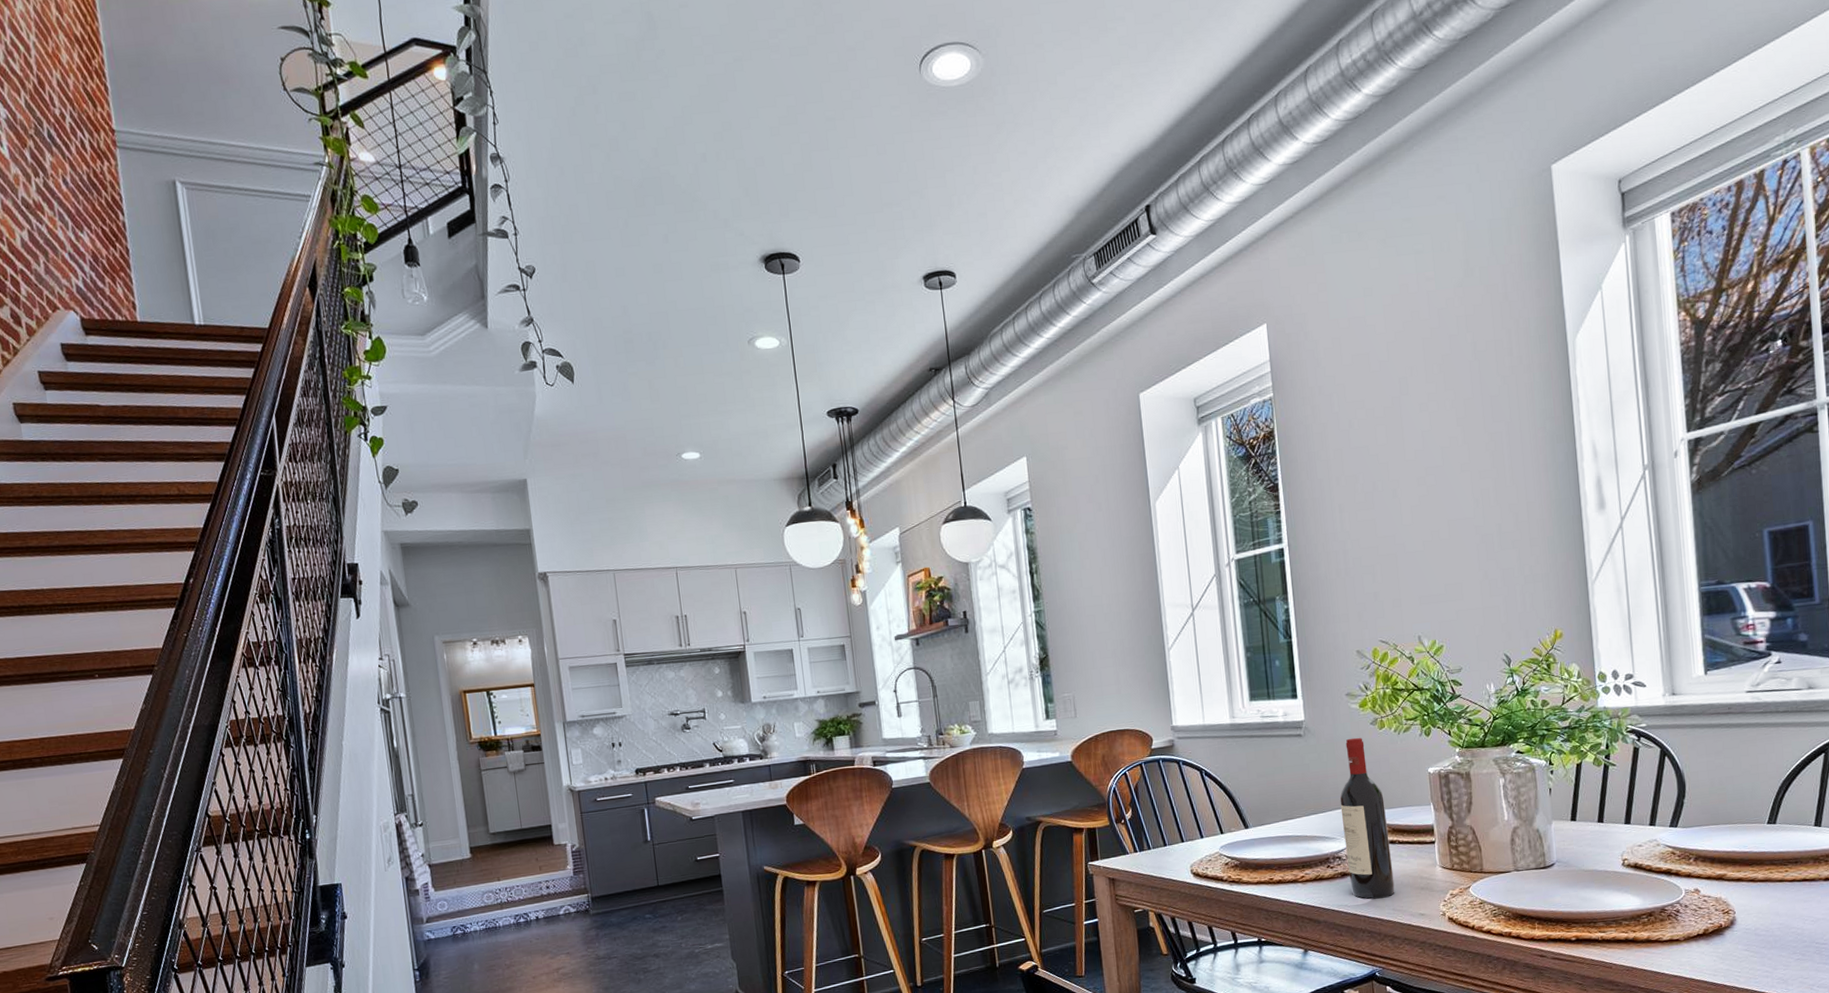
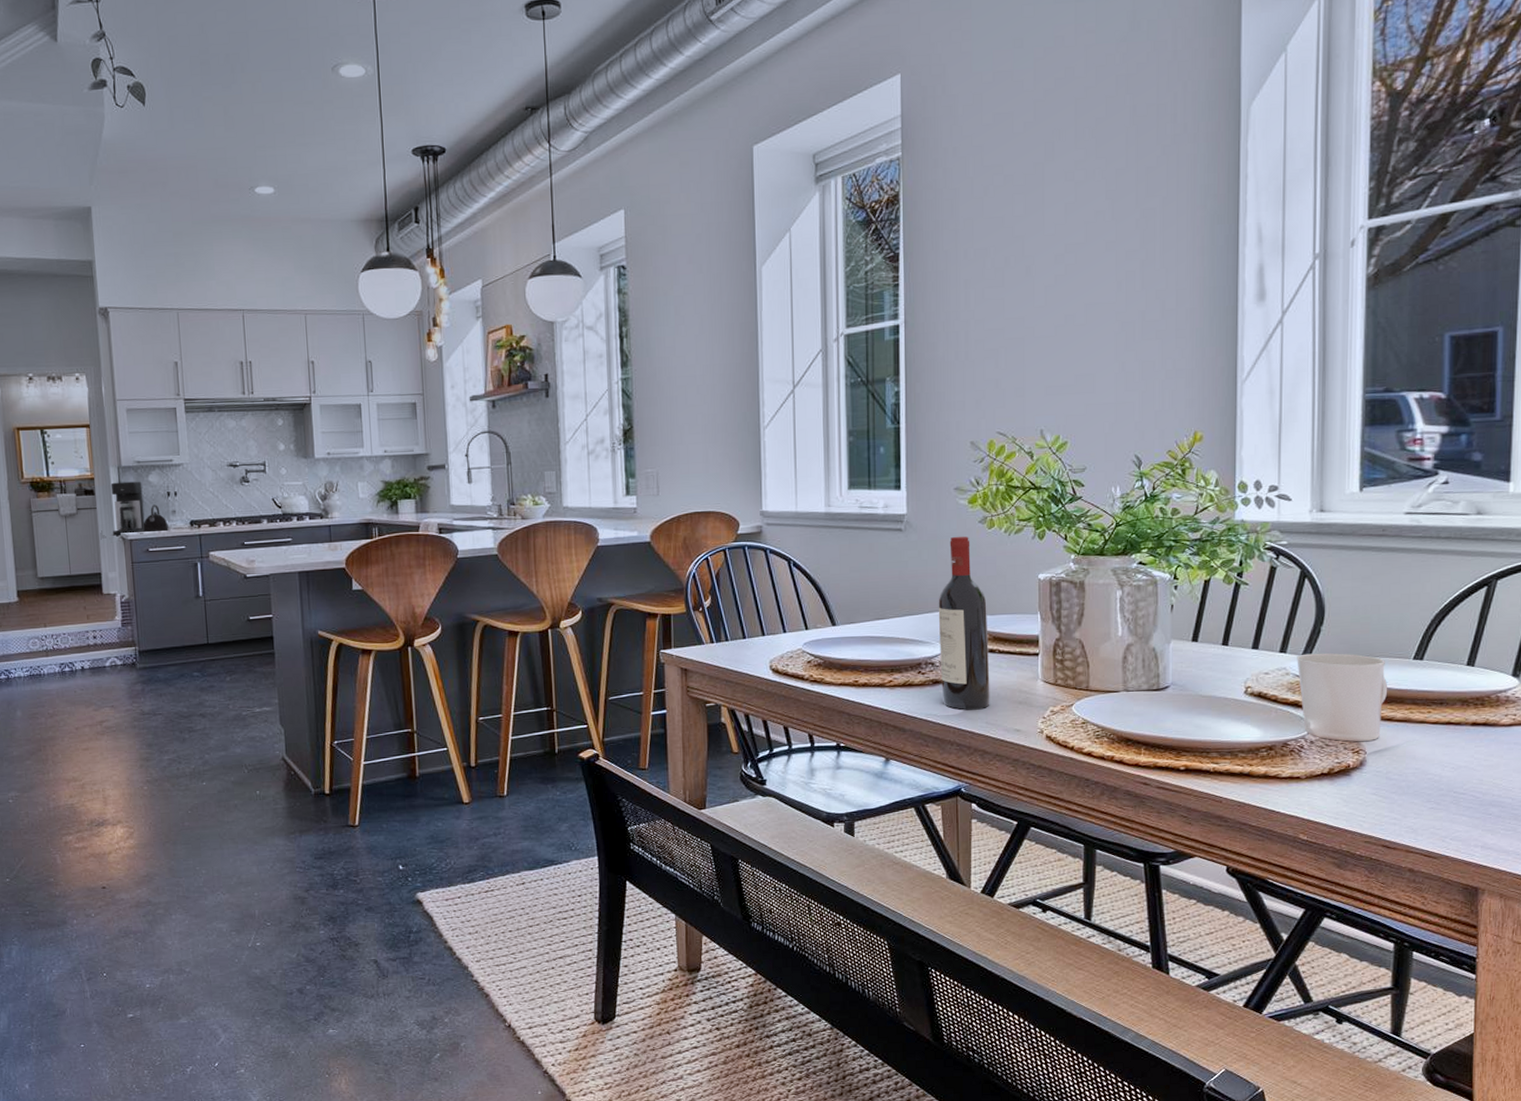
coffee maker: none [557,734,592,789] -> present [110,481,145,537]
kettle: none [590,756,616,783] -> present [143,504,170,532]
cup: none [1665,822,1749,904] -> present [1297,652,1388,743]

